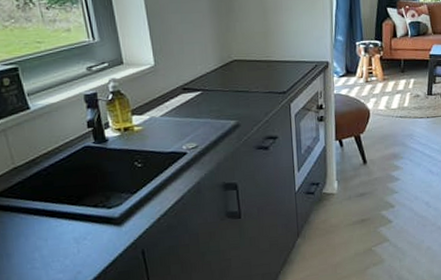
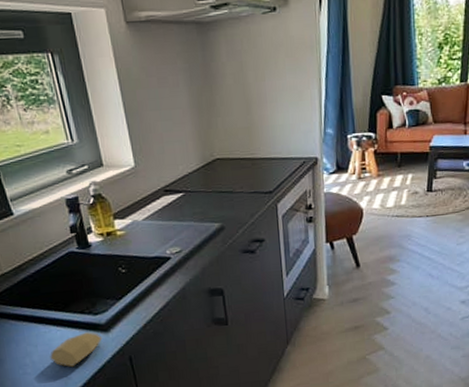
soap bar: none [60,225,115,262] -> present [50,332,103,368]

